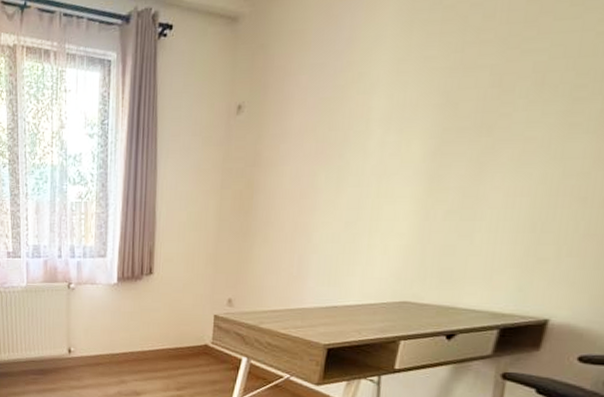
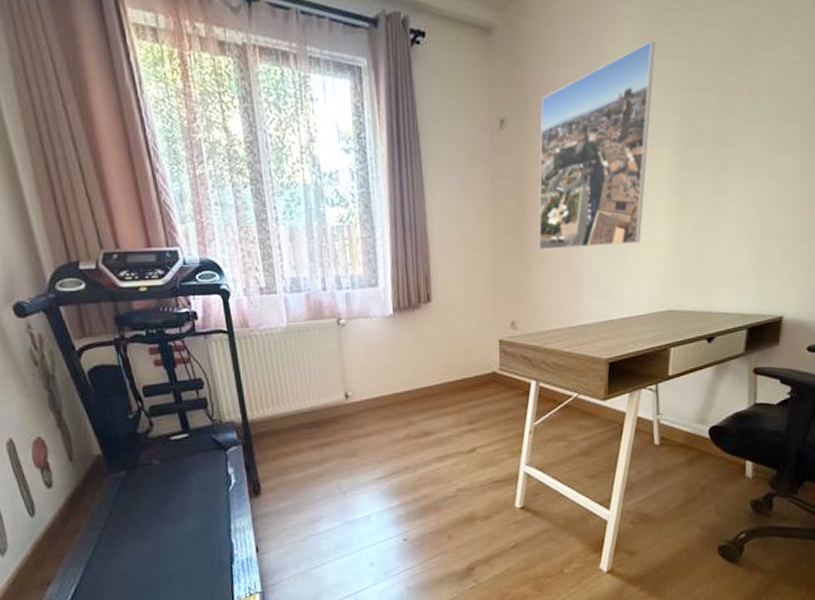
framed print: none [264,18,419,232] -> present [538,40,655,250]

